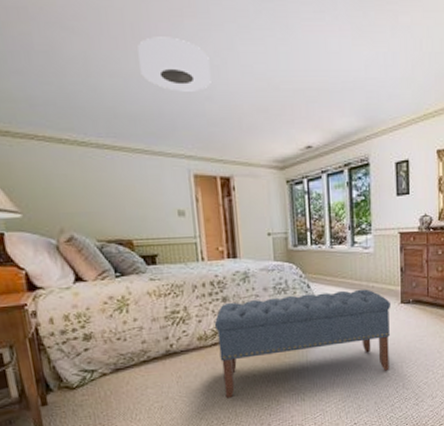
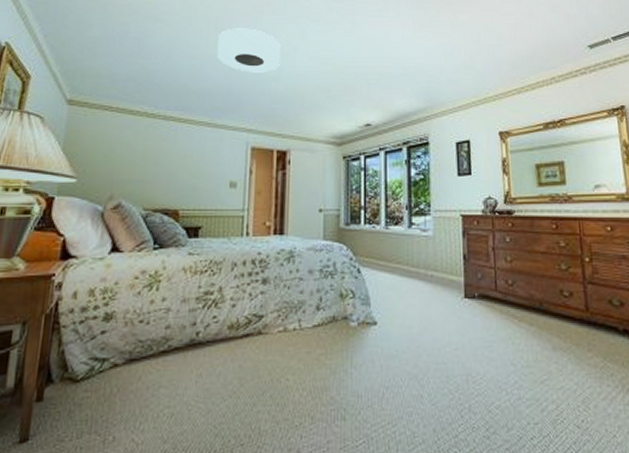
bench: present [214,289,391,399] -> none [249,278,453,409]

